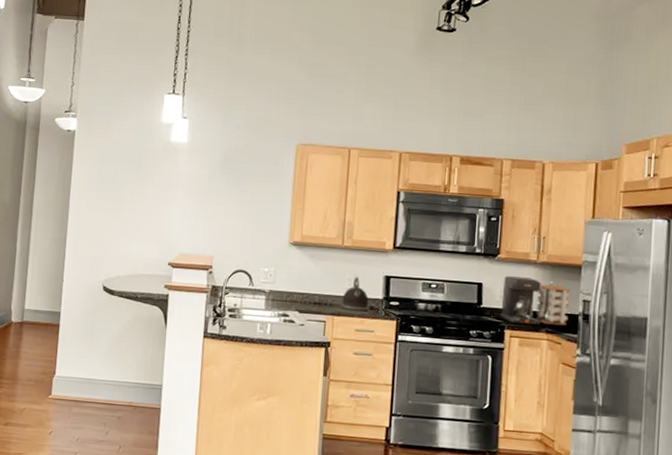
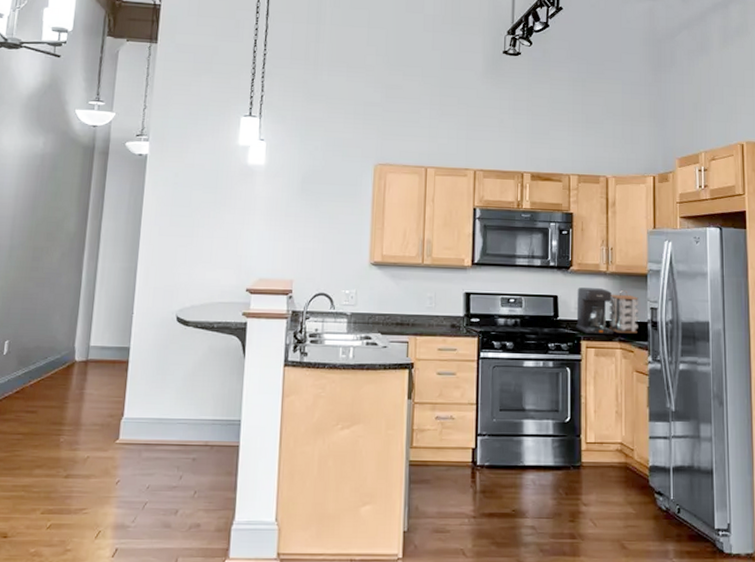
kettle: present [341,276,369,312] -> none [423,294,451,331]

